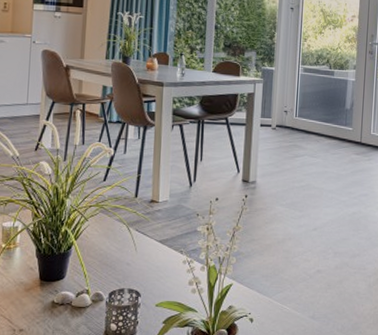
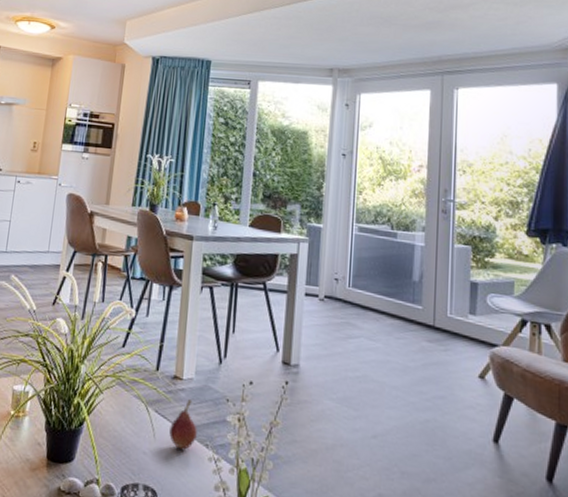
fruit: none [149,218,173,257] -> present [169,399,197,450]

